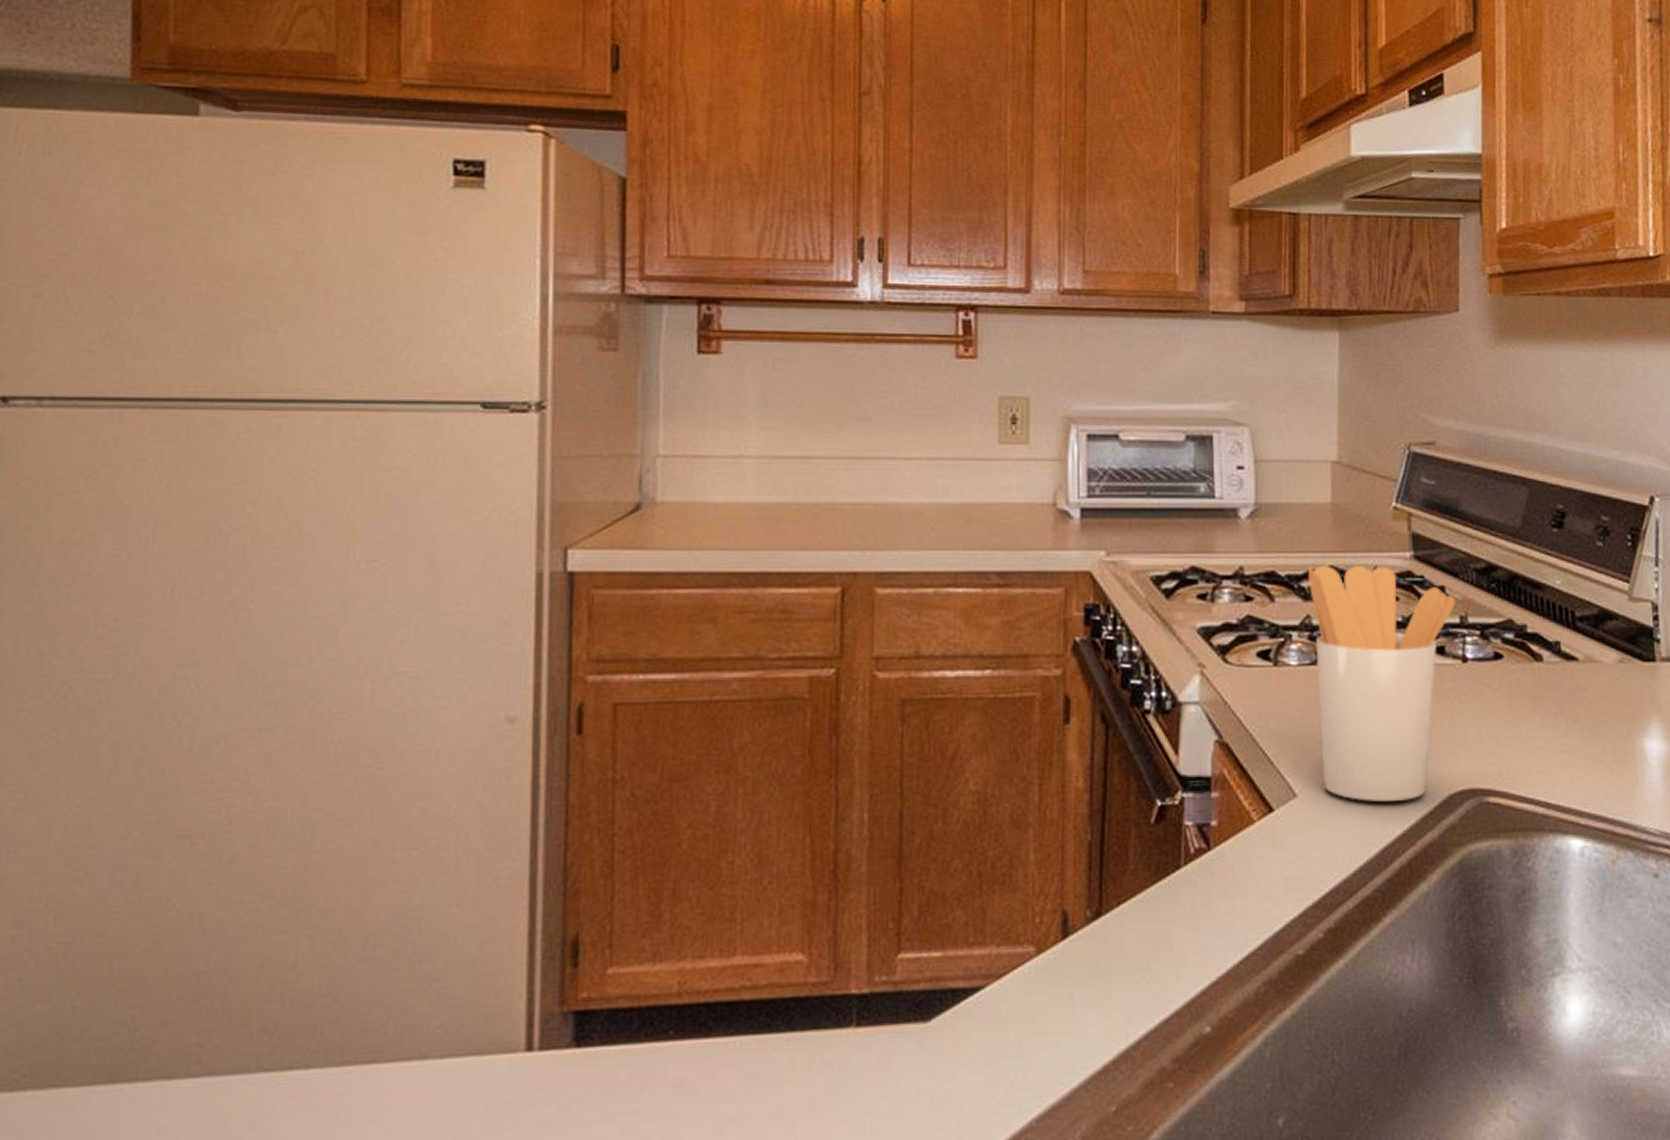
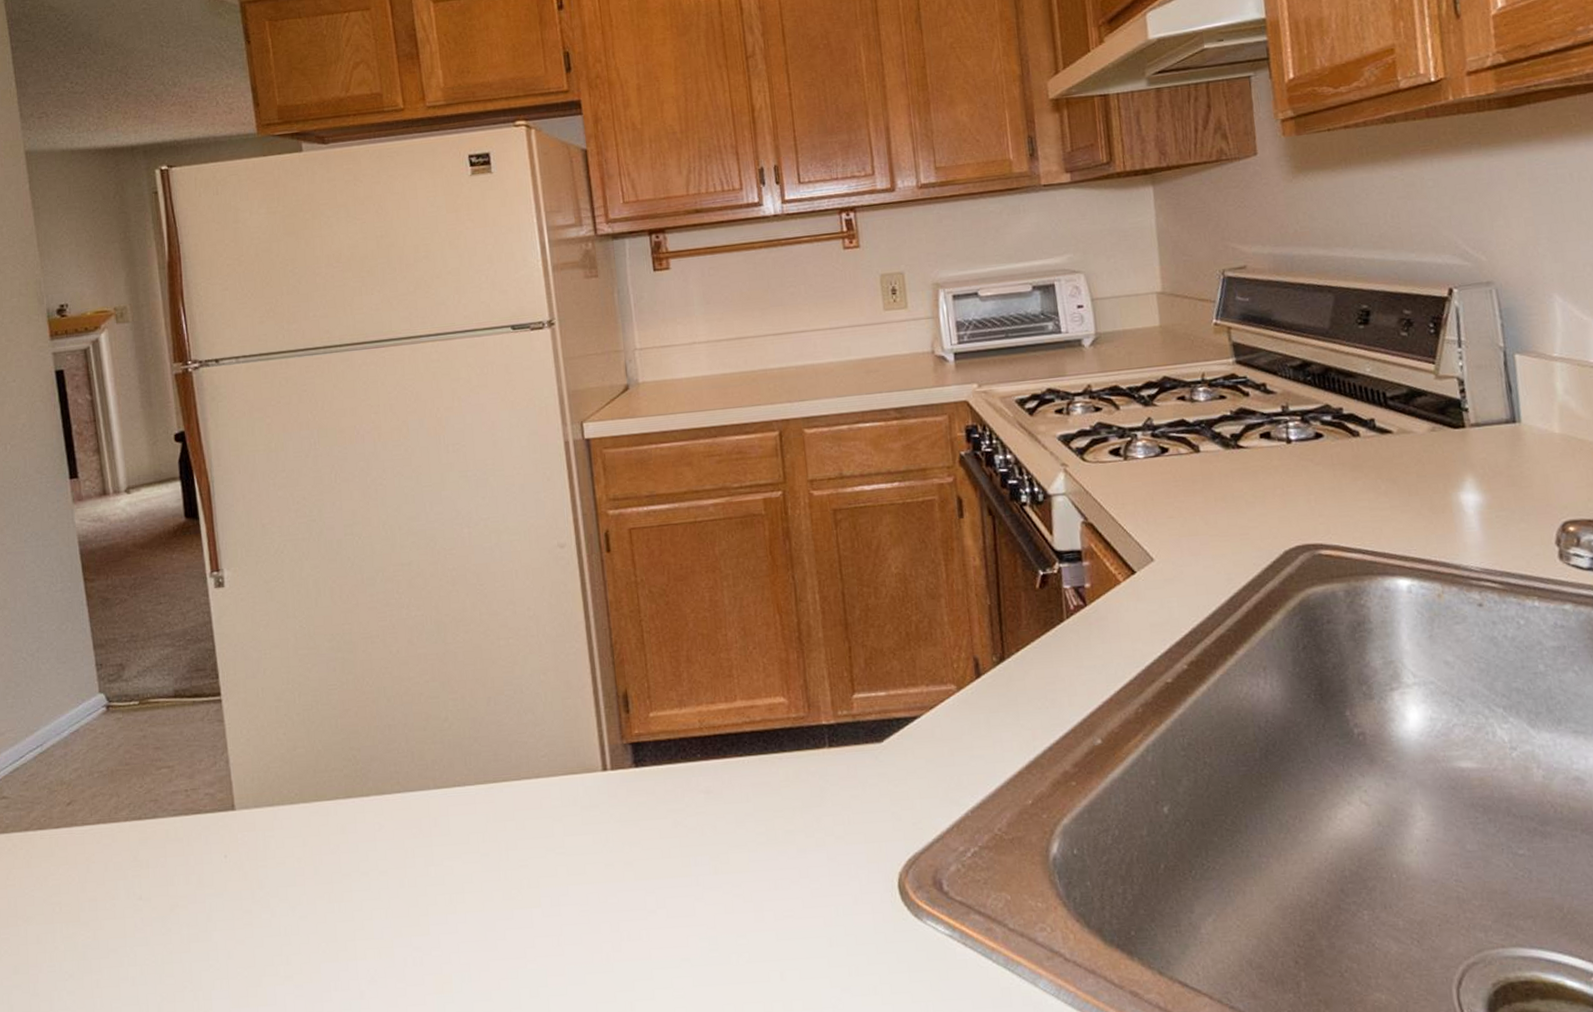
utensil holder: present [1308,566,1456,802] -> none [1145,372,1277,561]

